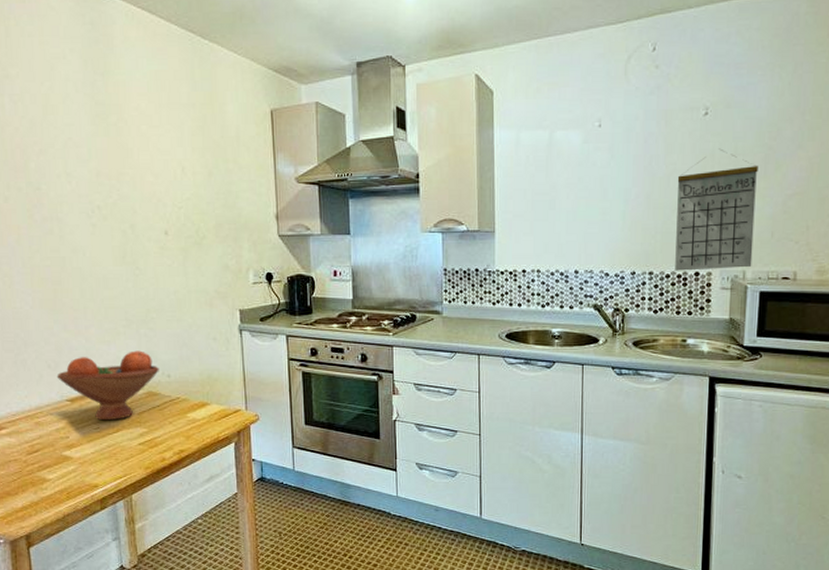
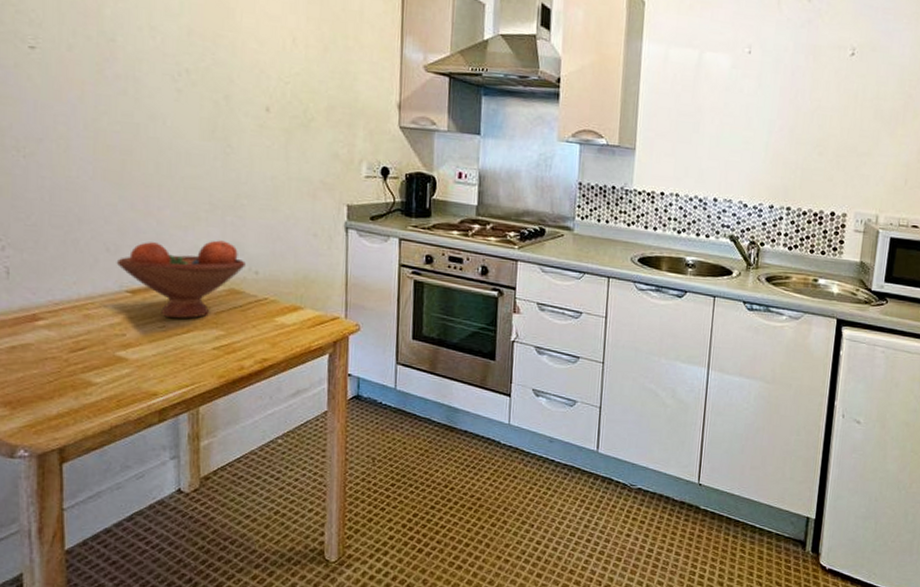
calendar: present [675,148,759,271] -> none [812,90,898,213]

